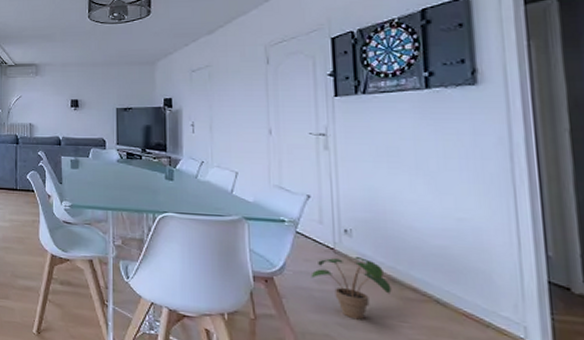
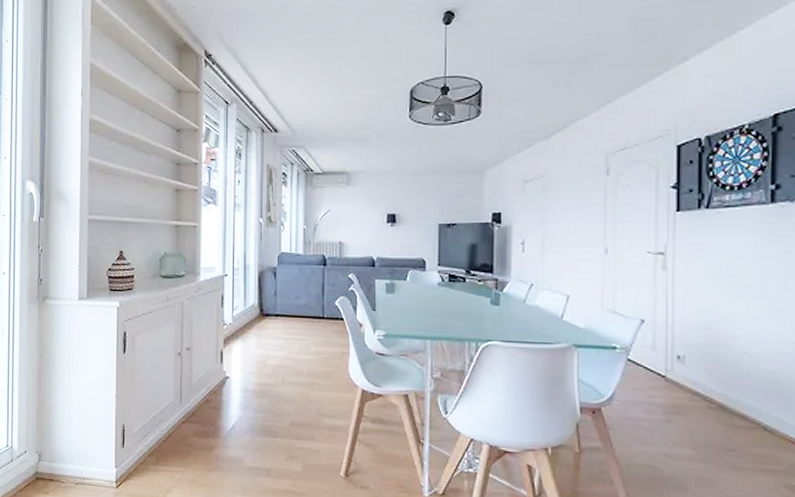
potted plant: present [311,257,392,320] -> none [640,384,721,450]

